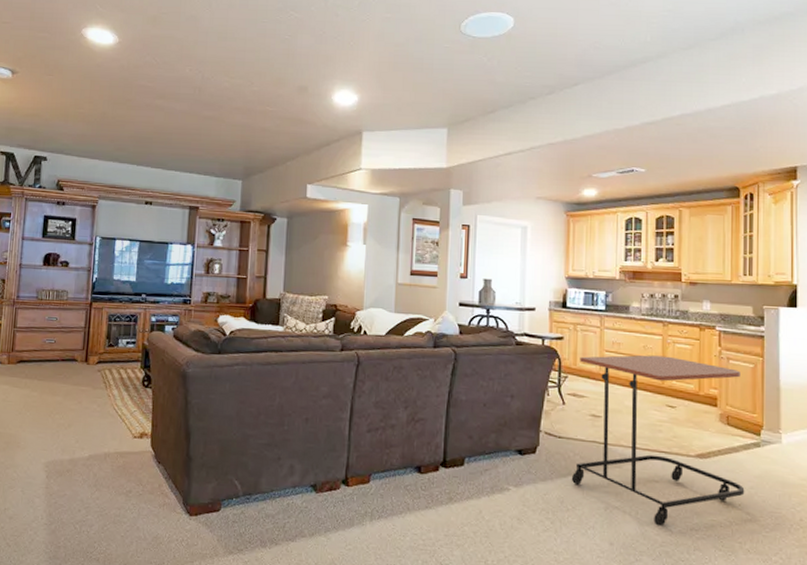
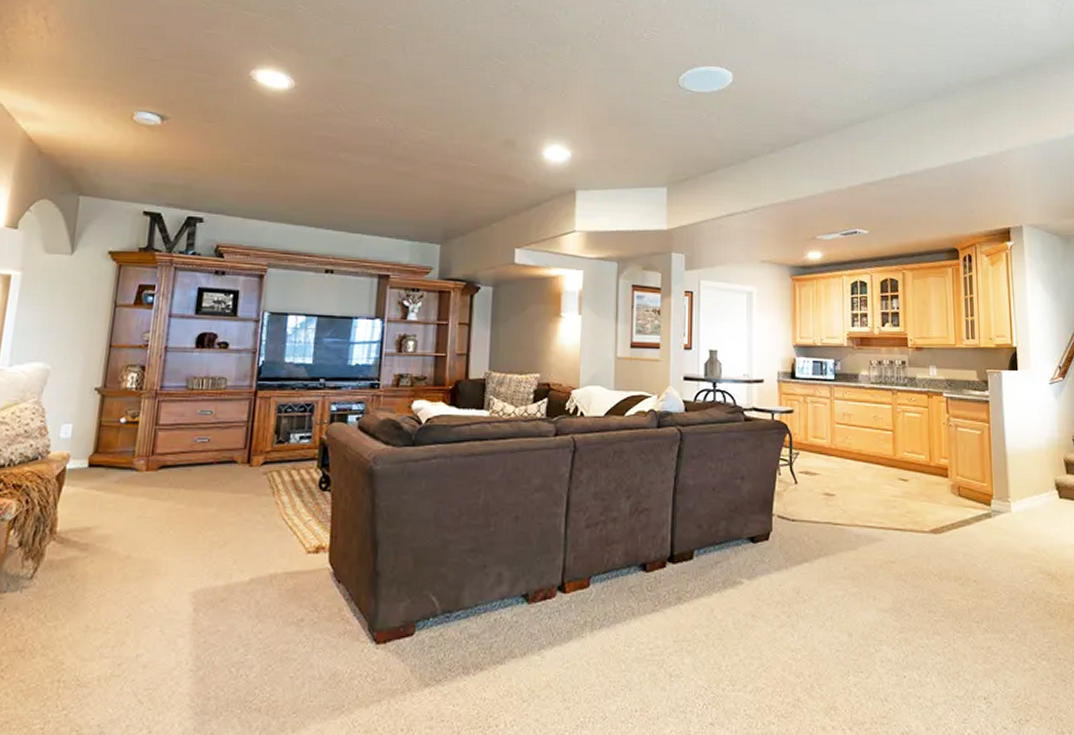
side table: present [571,355,745,526] -> none [806,426,979,611]

